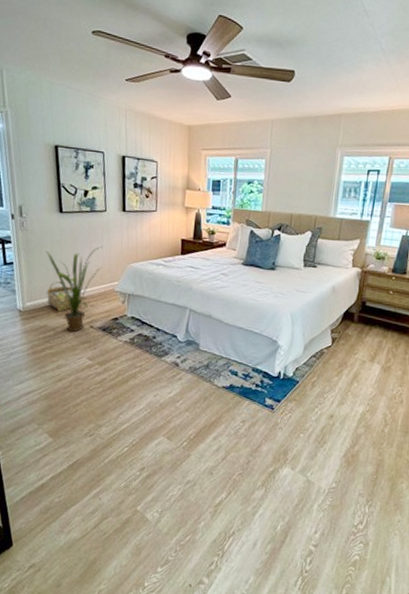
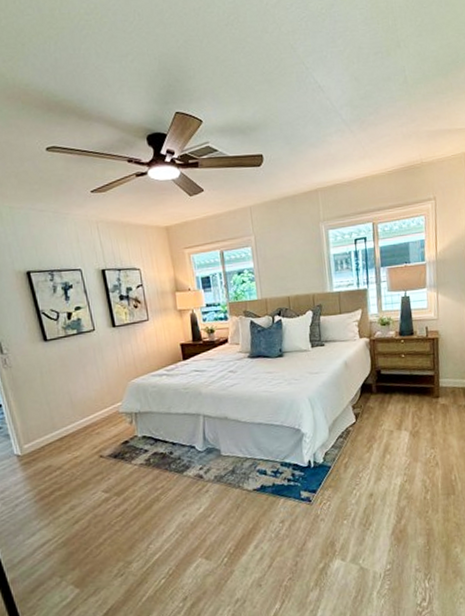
house plant: present [45,246,102,332] -> none [36,368,100,467]
woven basket: present [46,281,82,311] -> none [44,414,86,447]

